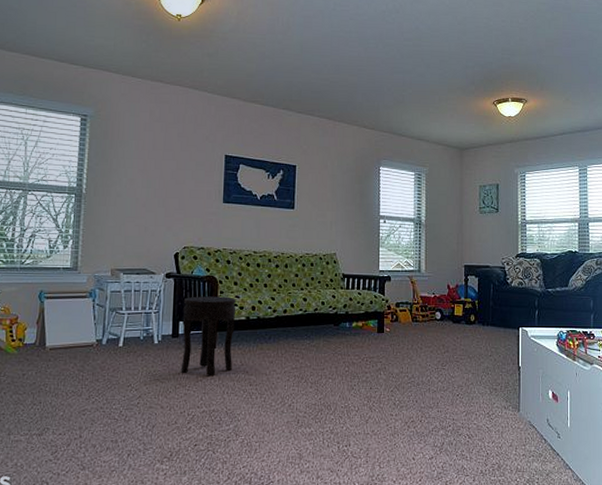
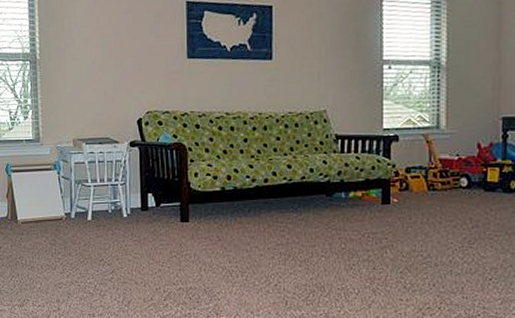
side table: present [181,296,237,377] -> none [150,165,209,252]

